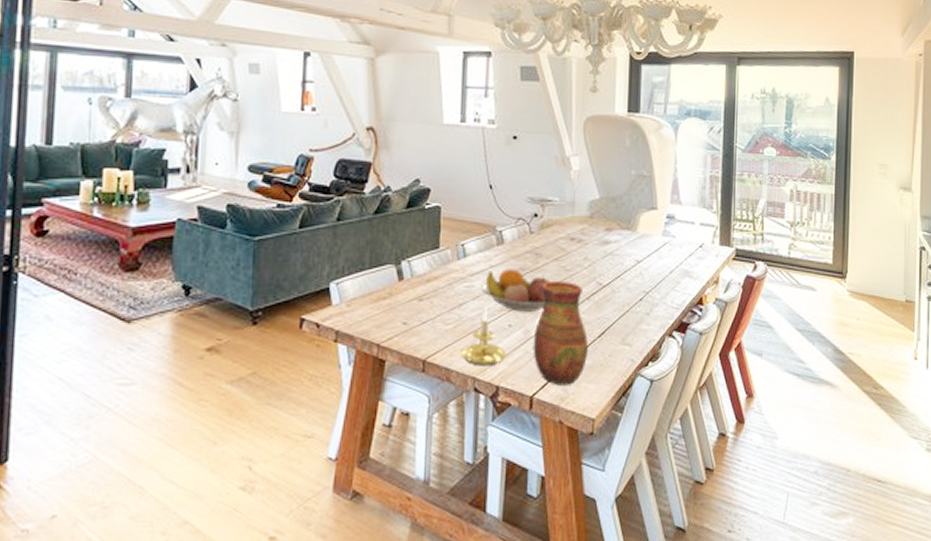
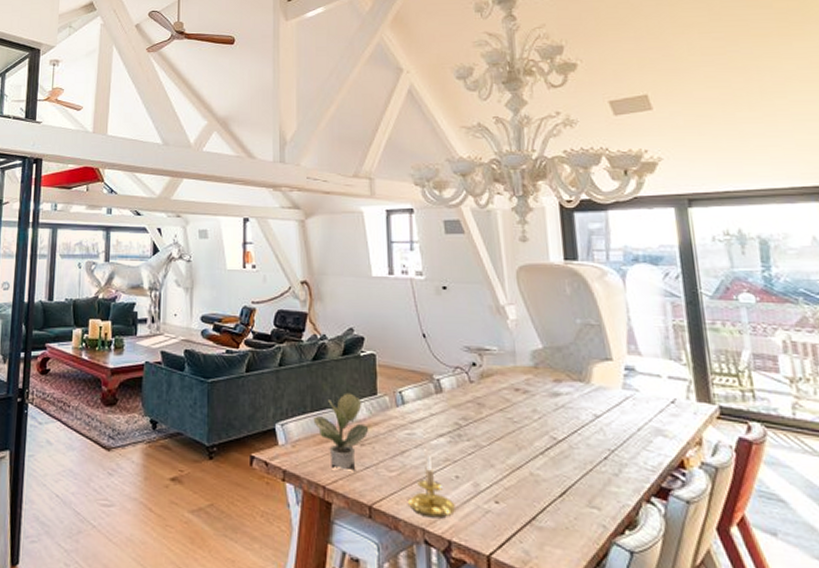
potted plant: none [371,247,429,327] -> present [313,392,369,471]
fruit bowl: present [482,269,550,312] -> none [423,418,497,464]
vase: present [533,280,589,385] -> none [484,432,550,548]

